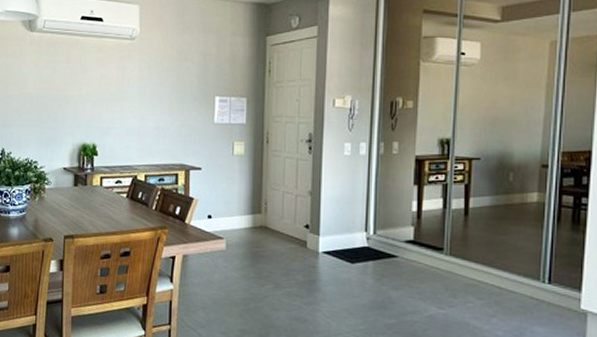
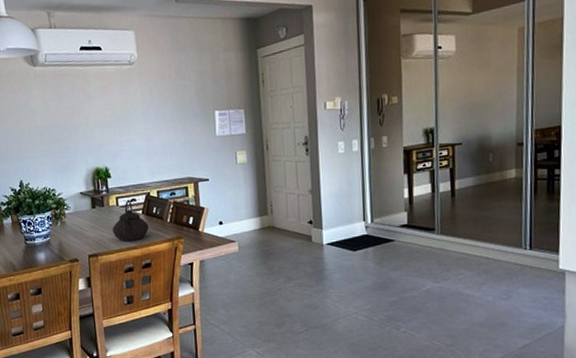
teapot: none [92,181,132,226] -> present [112,200,149,242]

